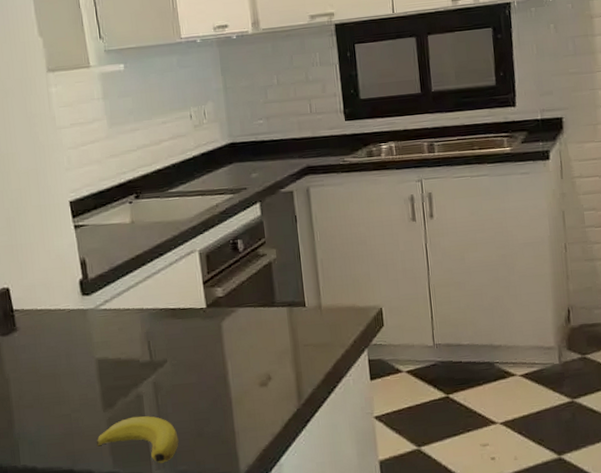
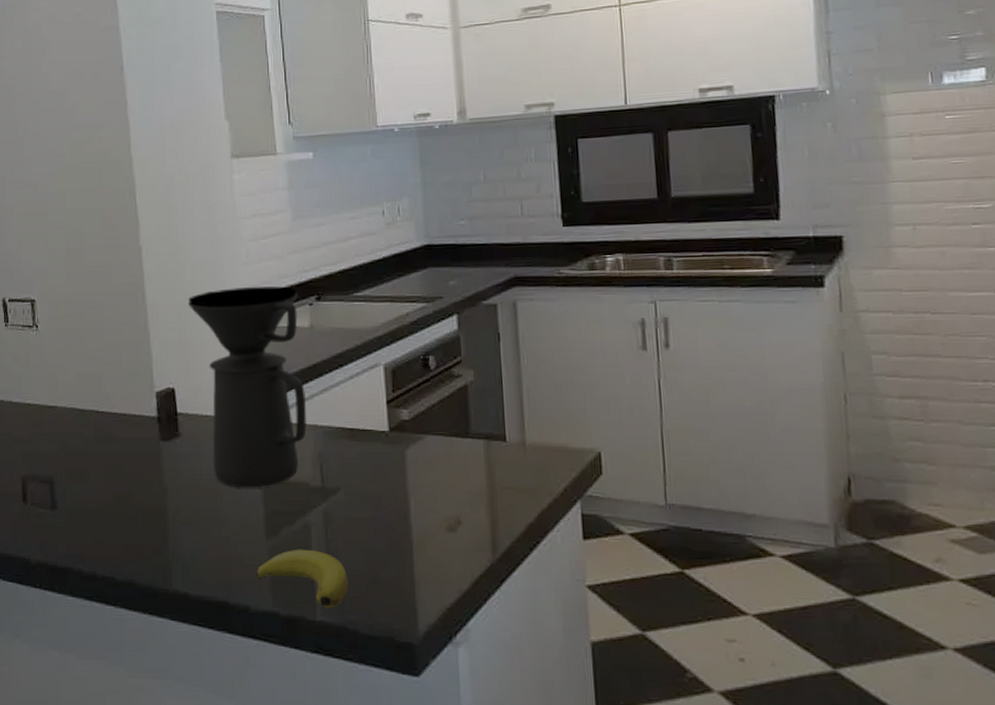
coffee maker: none [15,188,134,370] -> present [187,286,307,488]

